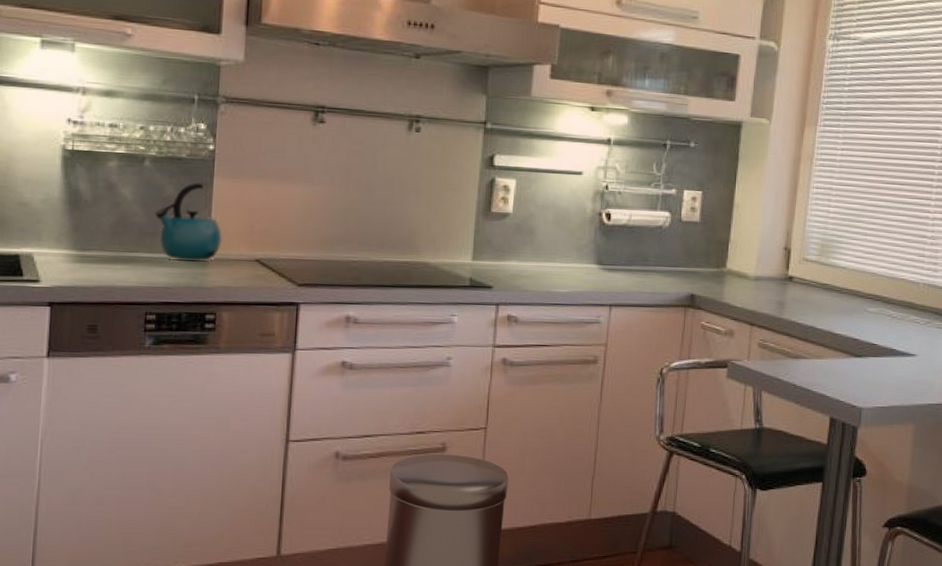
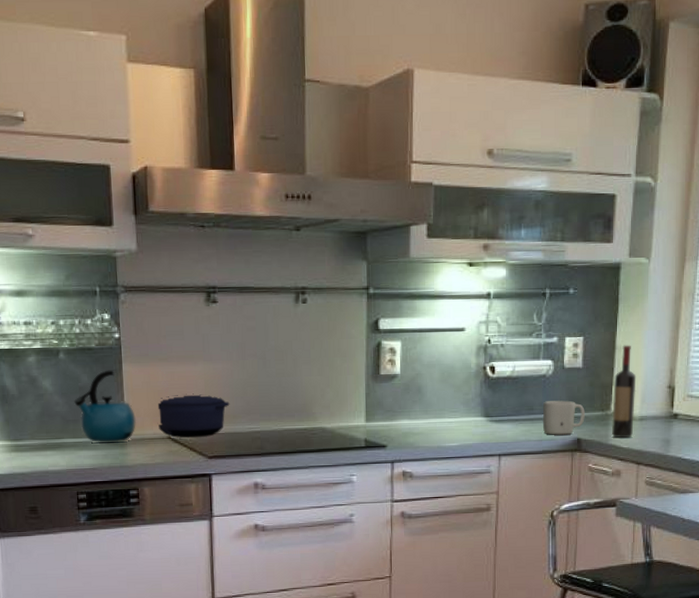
cooking pot: none [245,215,328,263] -> present [157,393,230,438]
mug: none [657,253,700,290] -> present [543,400,585,435]
wine bottle: none [726,203,753,297] -> present [611,345,636,438]

